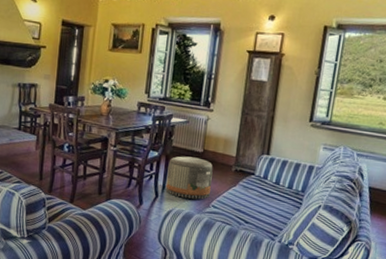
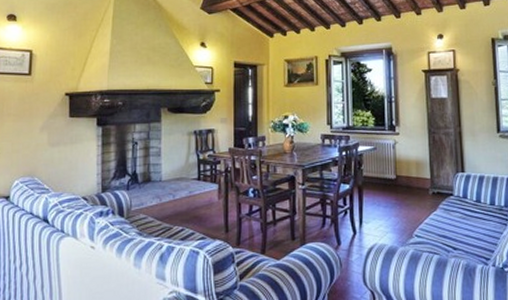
pouf: present [165,156,213,200] -> none [362,185,411,231]

